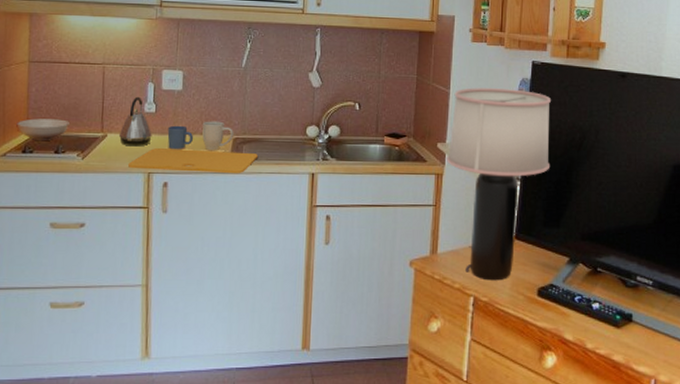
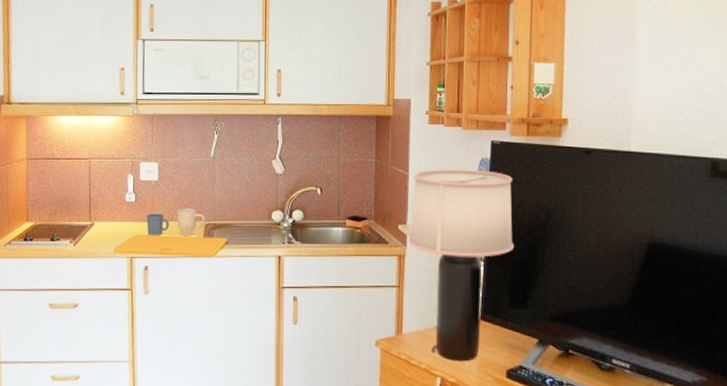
bowl: present [16,118,69,140] -> none [18,210,62,229]
kettle: present [119,96,152,147] -> none [105,187,133,233]

